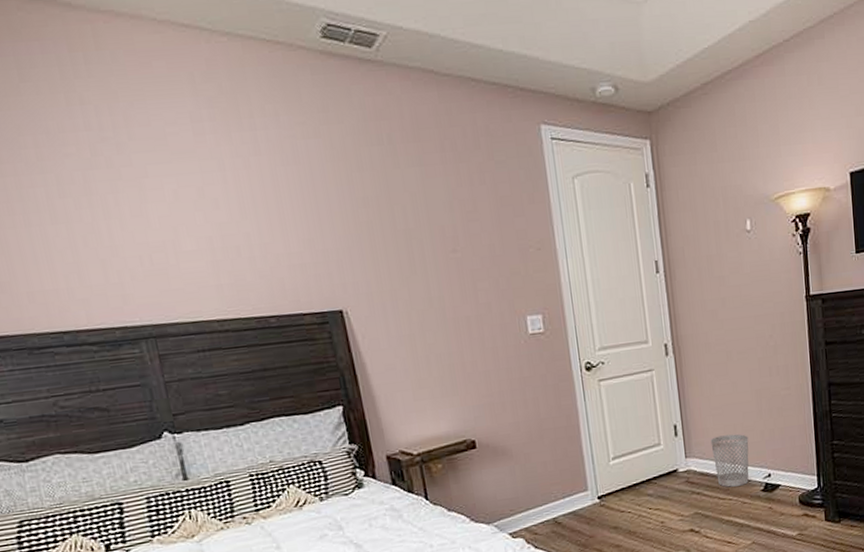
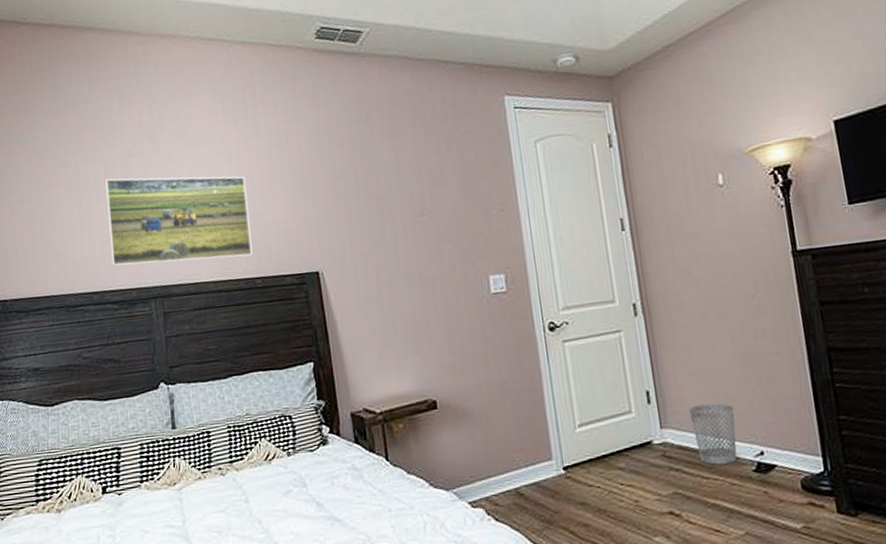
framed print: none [60,194,263,302] -> present [105,176,253,267]

